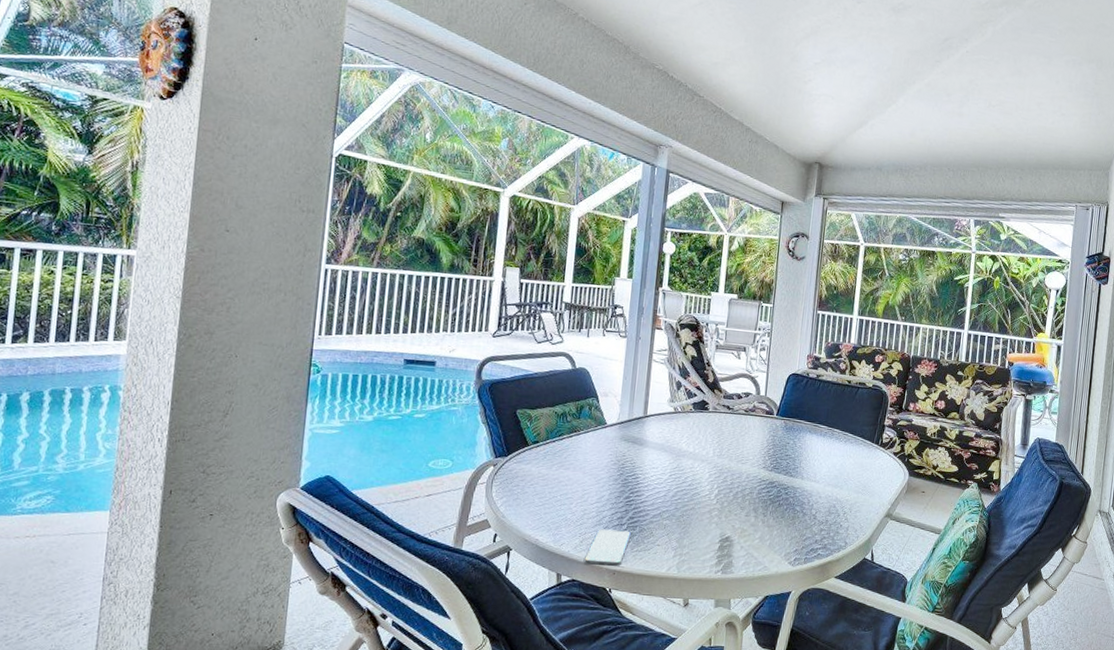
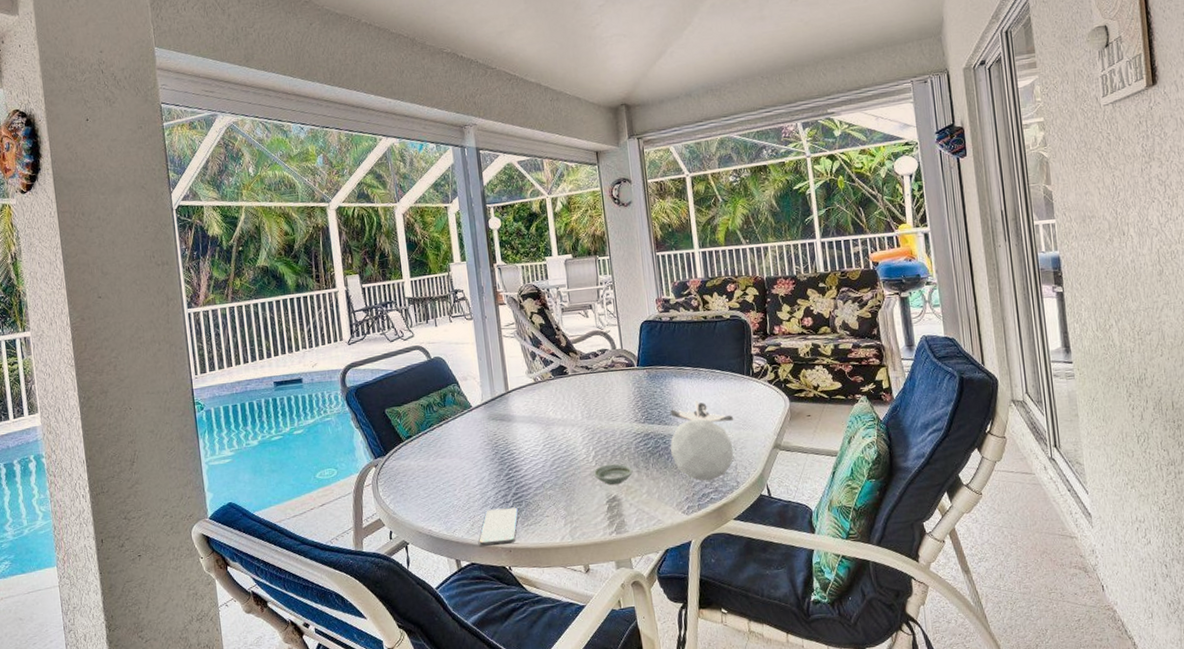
saucer: none [712,504,751,526] -> present [593,463,633,485]
decorative orb: none [789,458,856,538] -> present [669,400,734,482]

